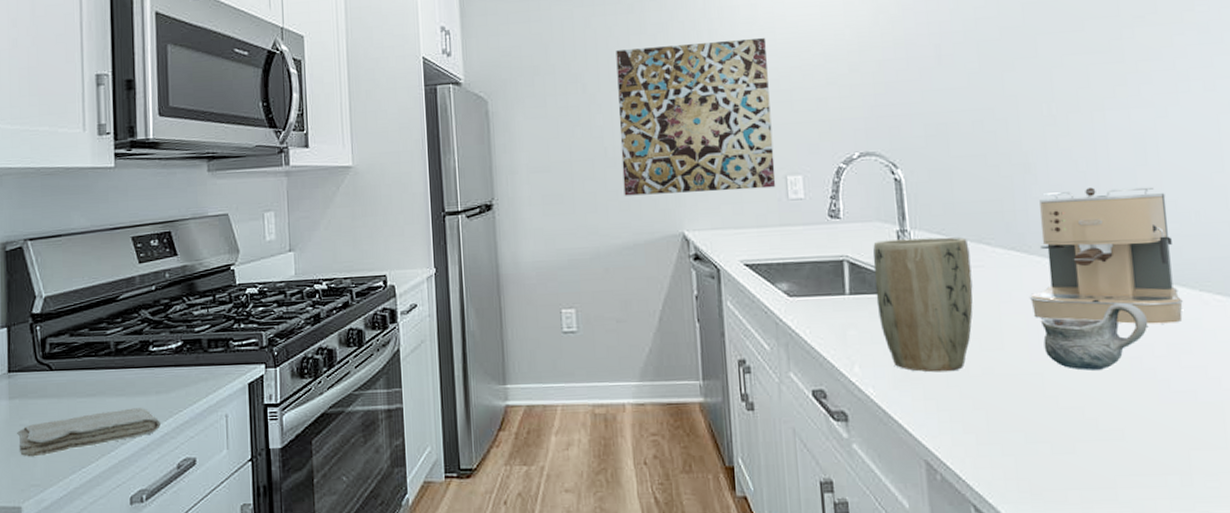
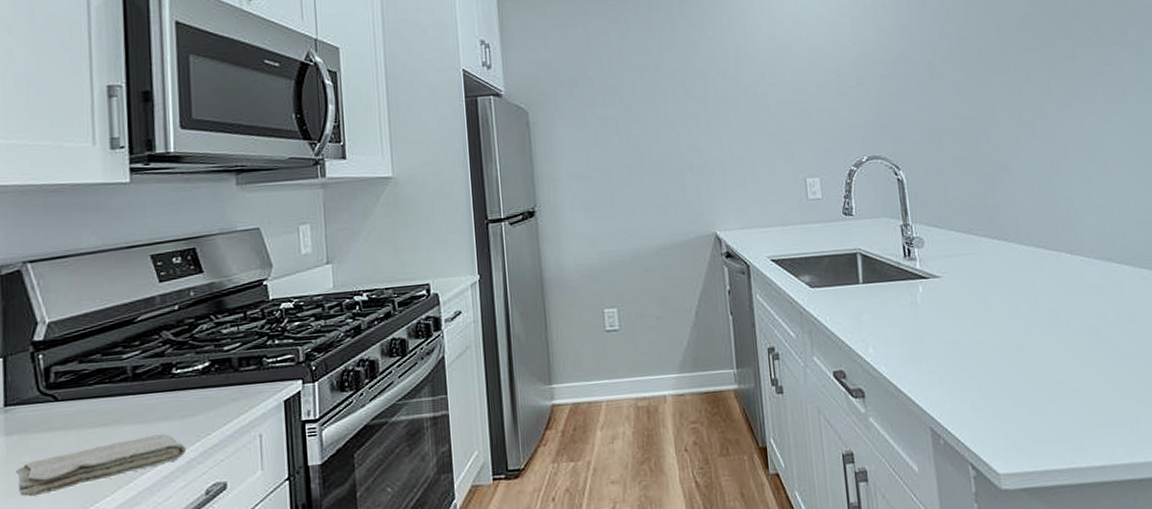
wall art: present [616,38,776,196] -> none [649,54,797,200]
plant pot: present [873,237,973,373] -> none [881,229,965,349]
coffee maker: present [1030,187,1183,325] -> none [1010,182,1128,298]
mug: present [1040,302,1149,371] -> none [1019,280,1103,340]

